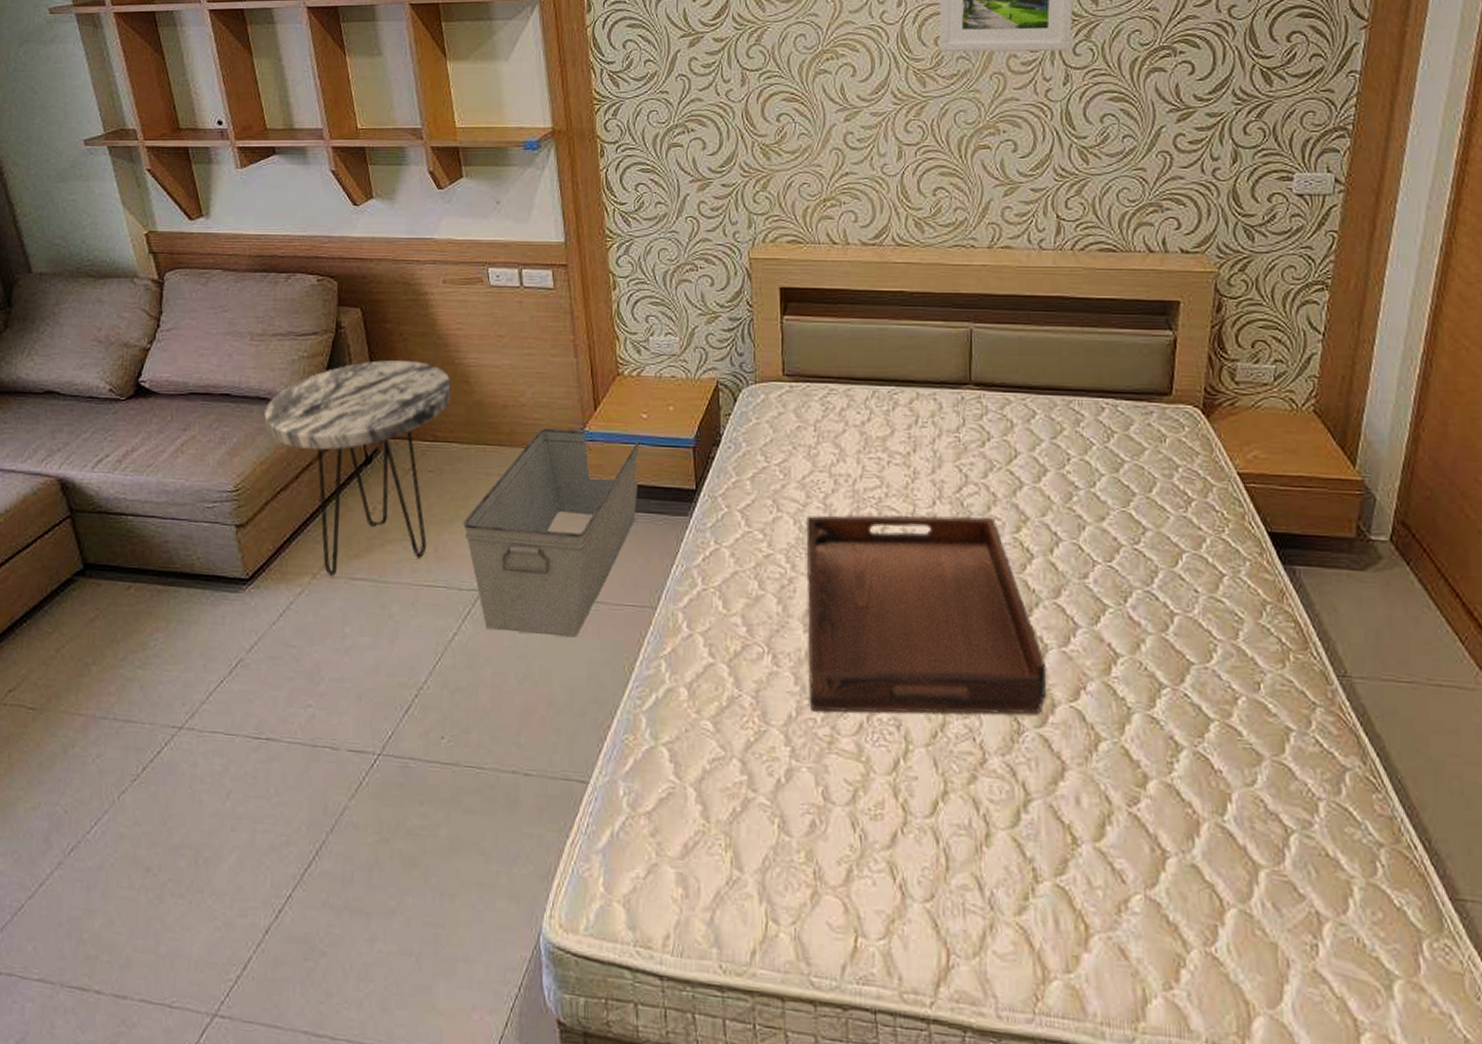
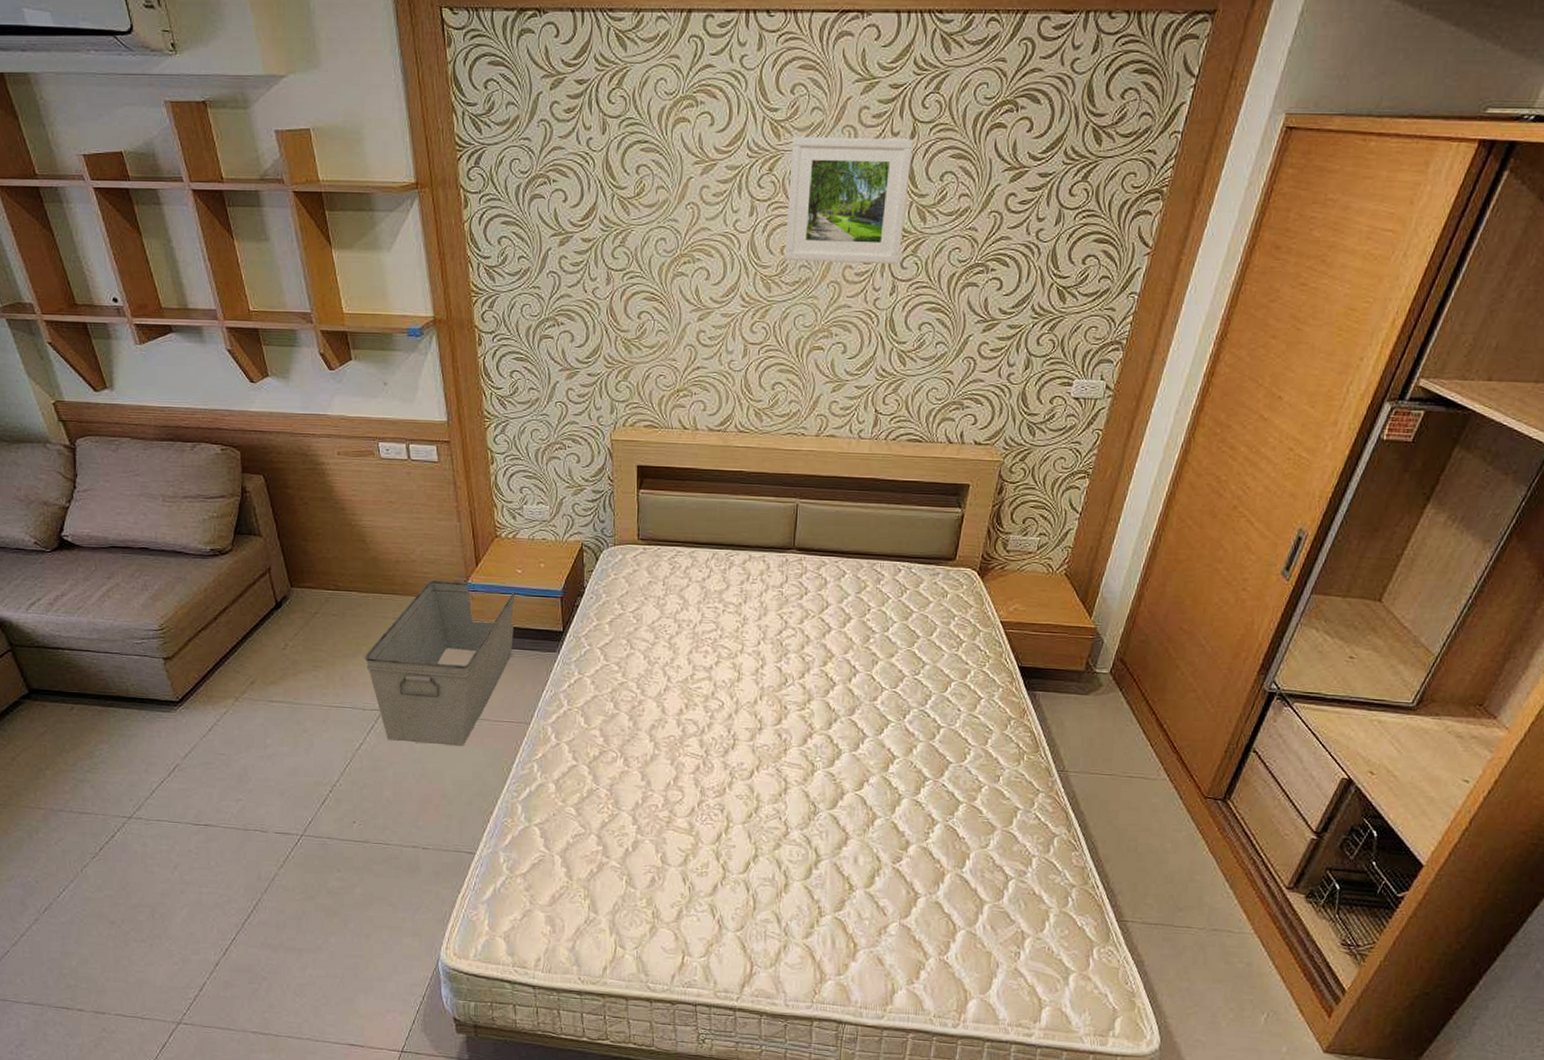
side table: present [264,360,451,576] -> none [181,521,349,699]
serving tray: present [806,514,1047,715] -> none [652,651,840,801]

